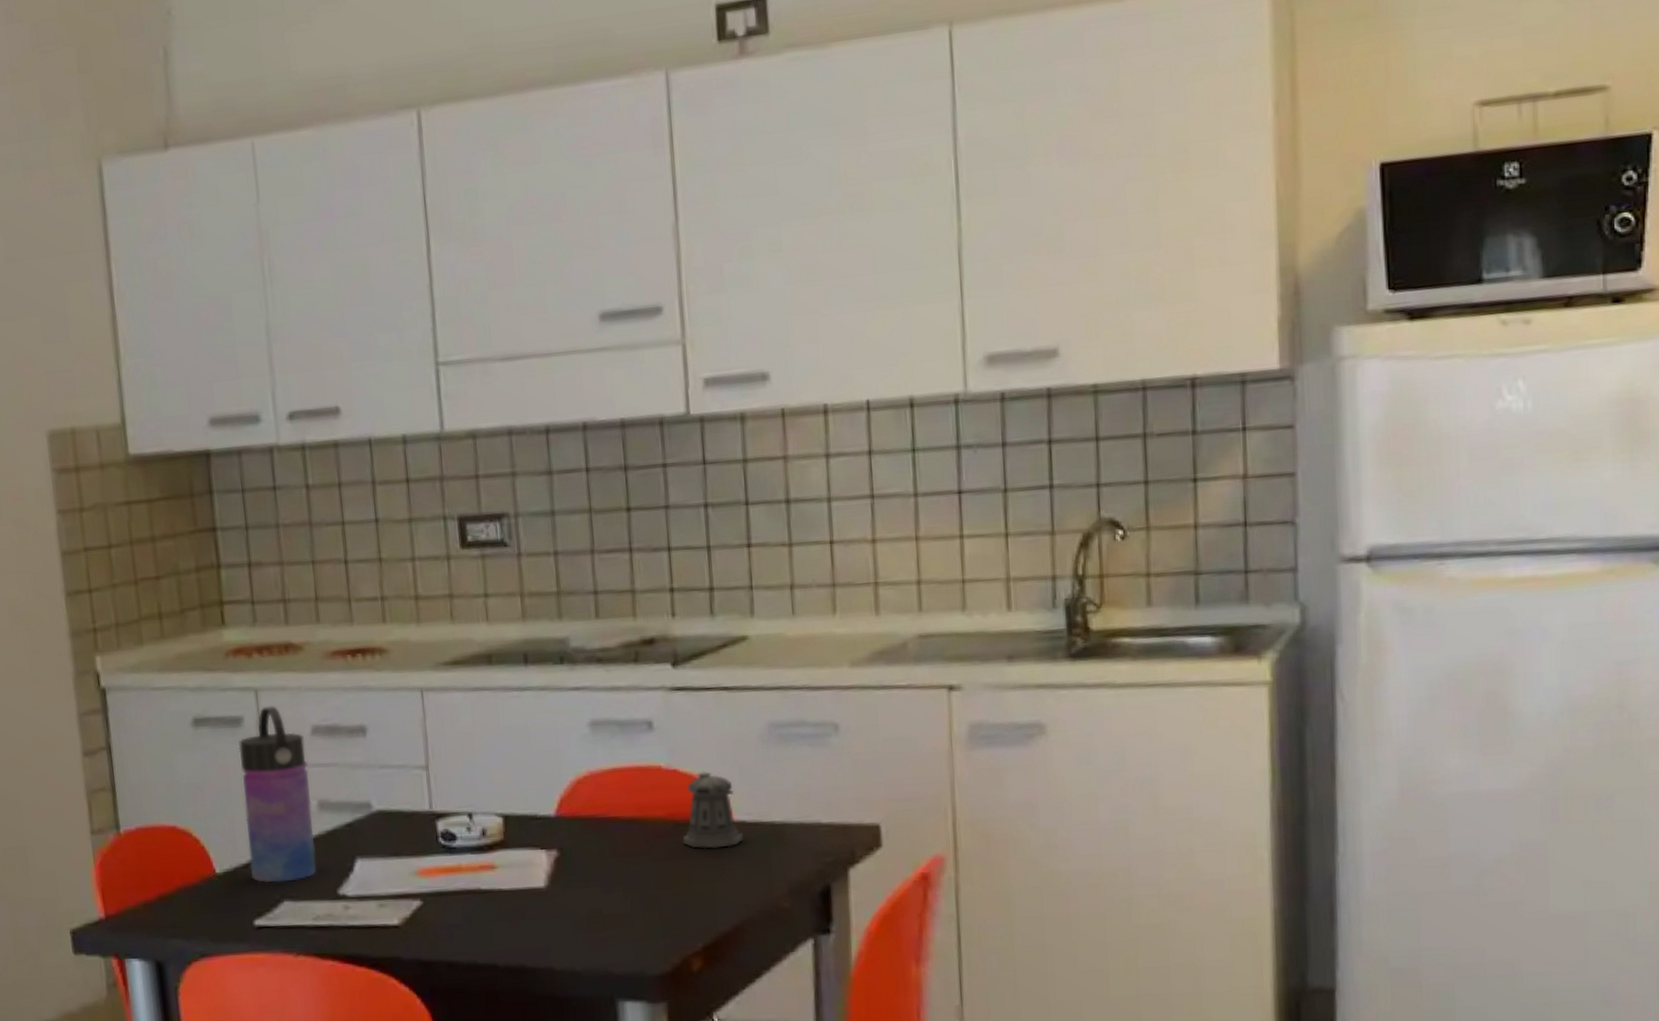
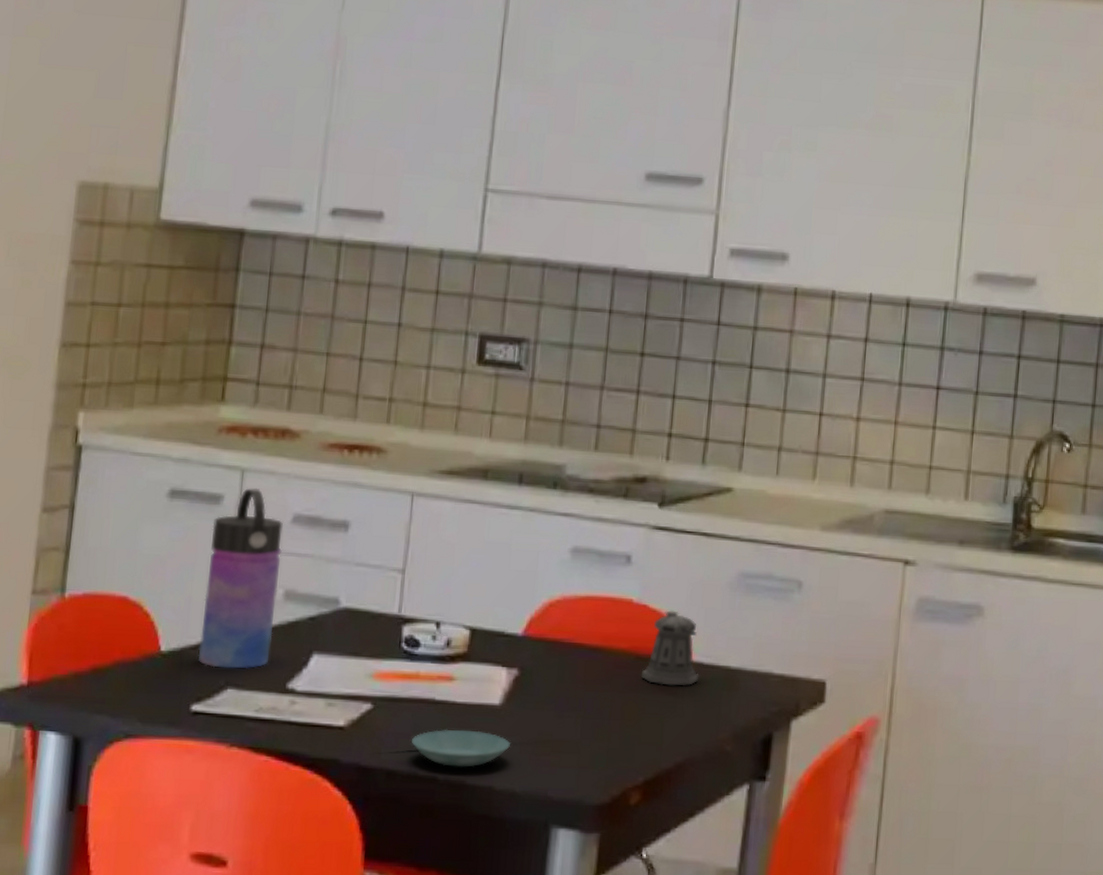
saucer: none [466,915,563,953] -> present [412,729,510,768]

